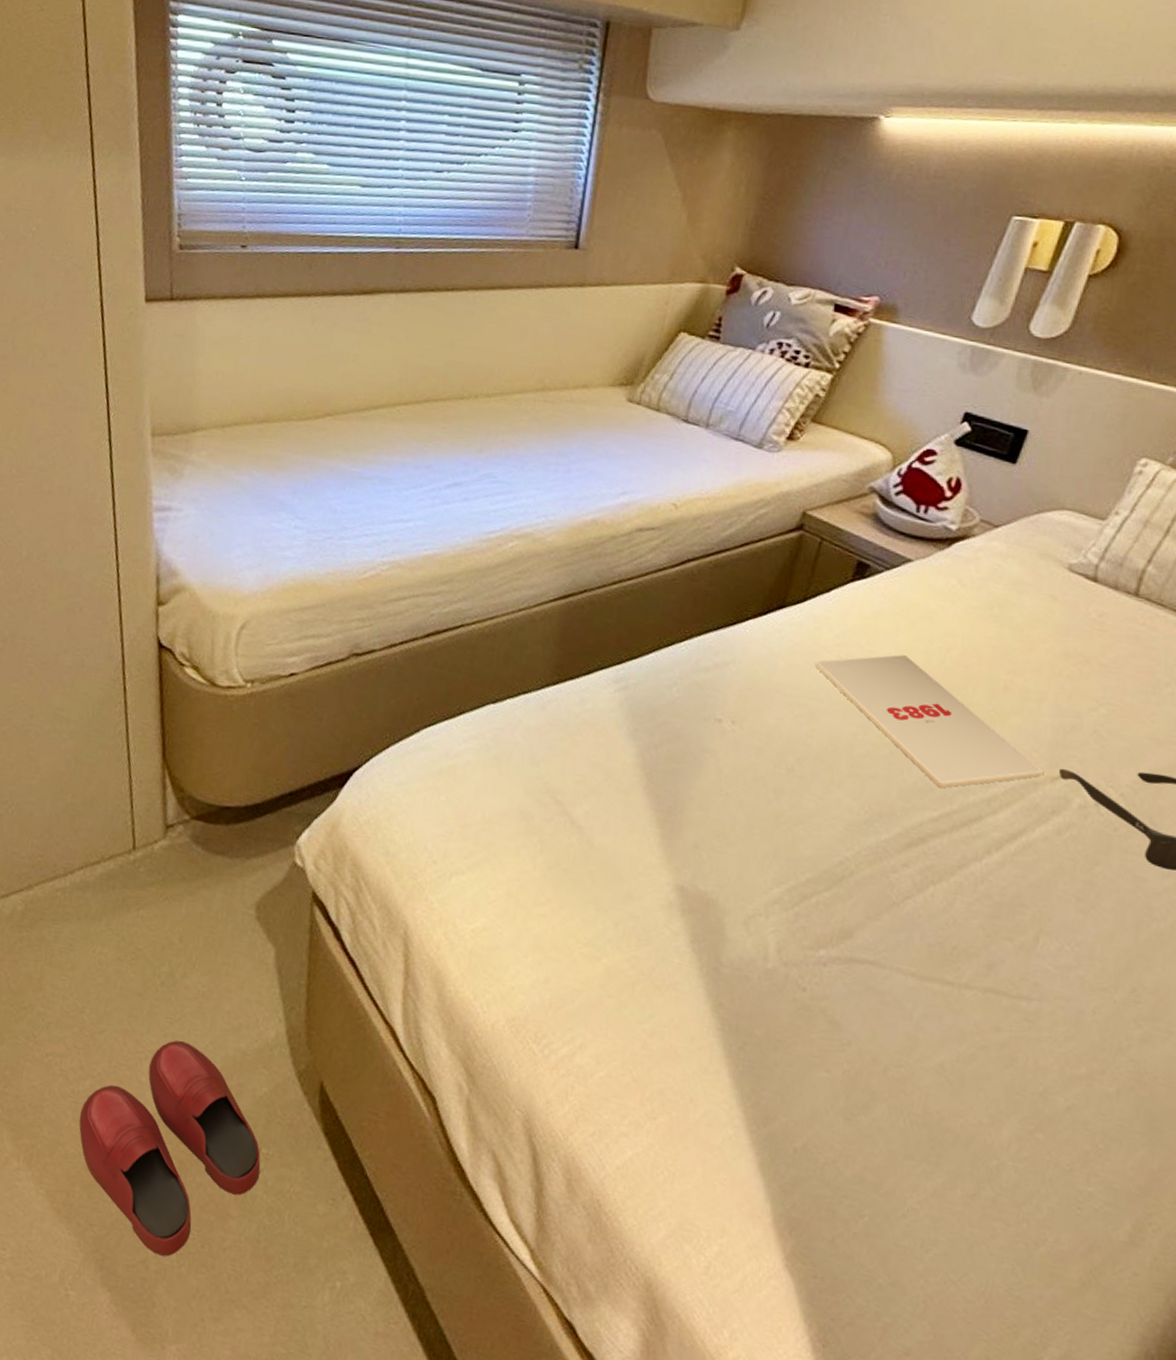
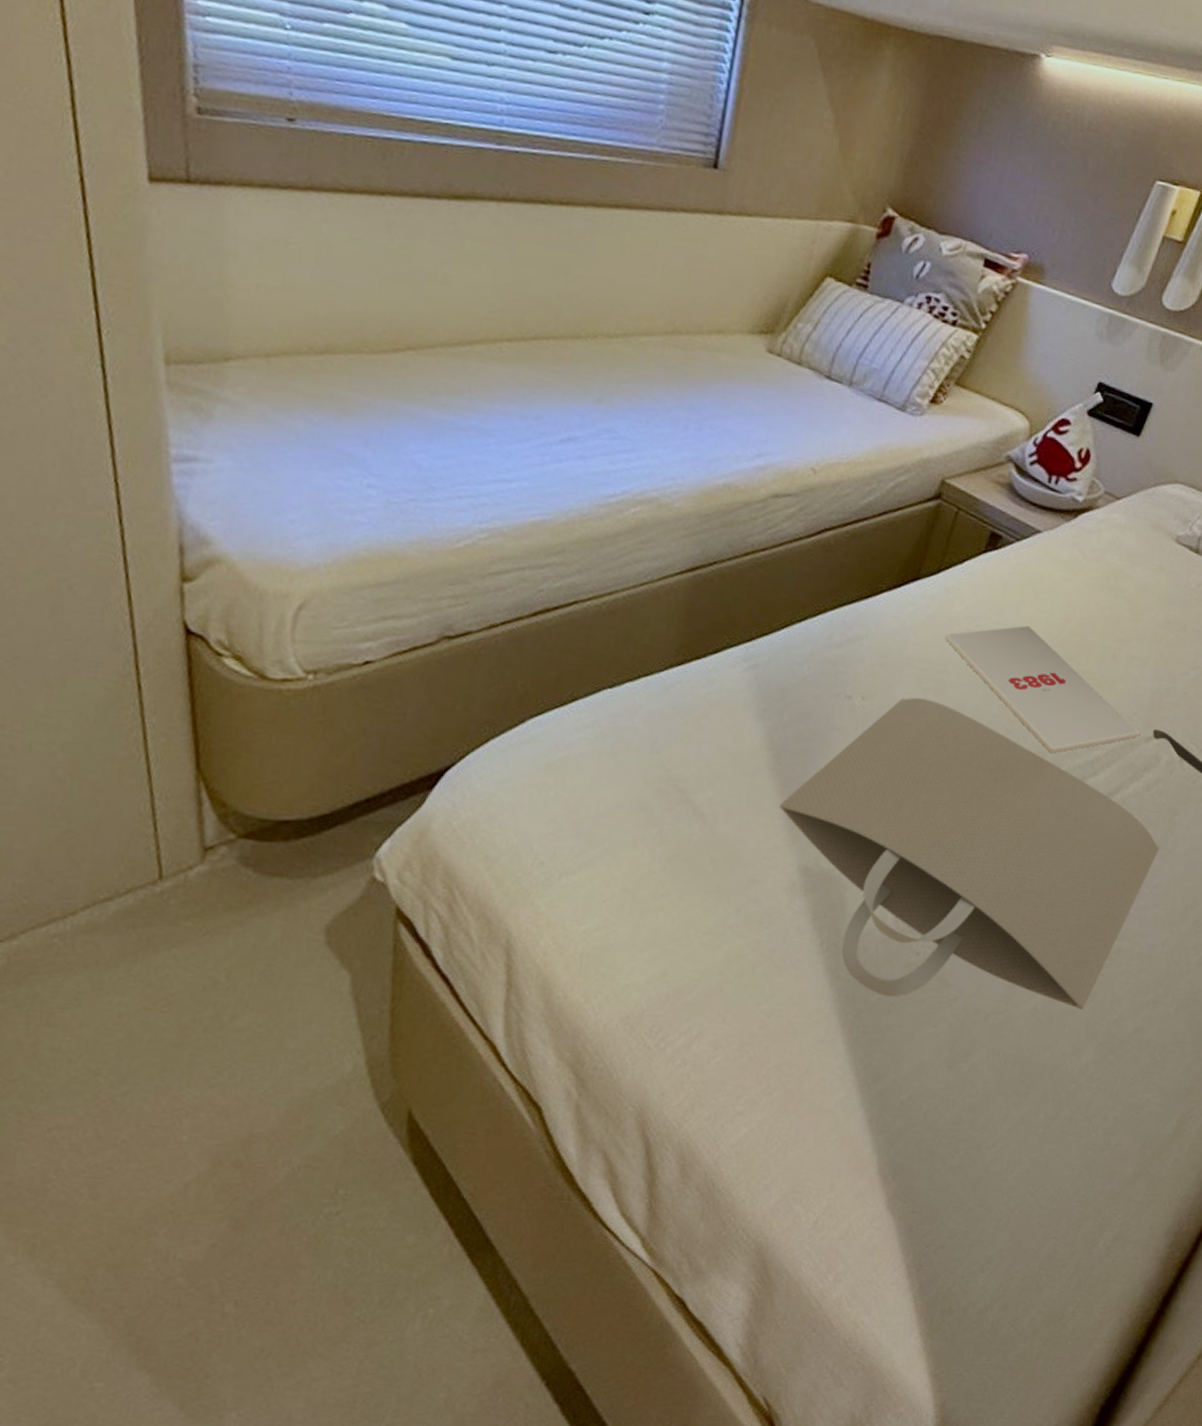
slippers: present [79,1040,261,1257] -> none [98,1089,337,1323]
tote bag: none [653,724,1080,1075] -> present [778,698,1160,1010]

